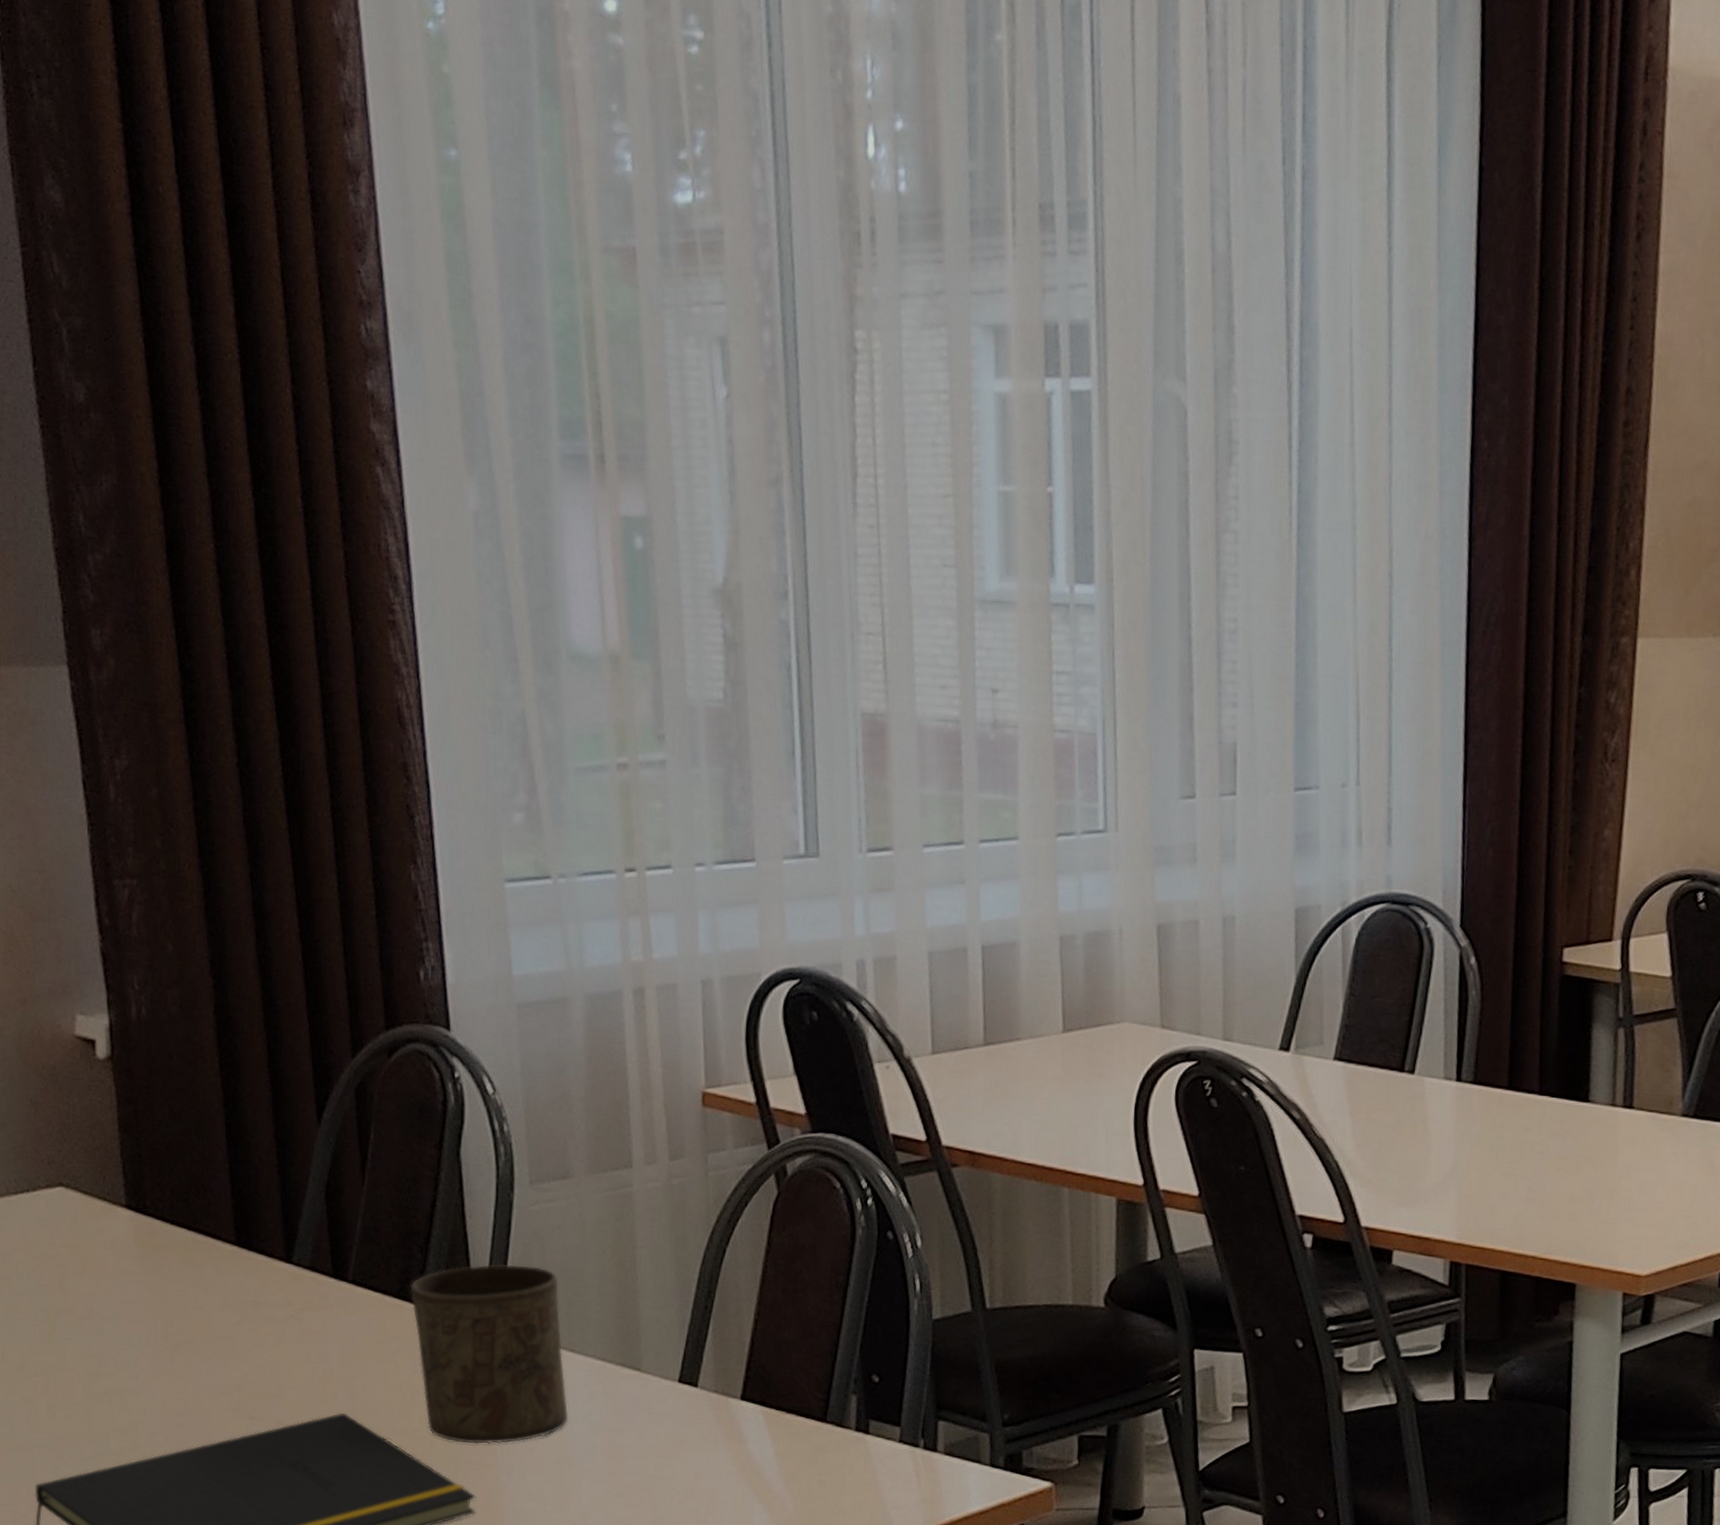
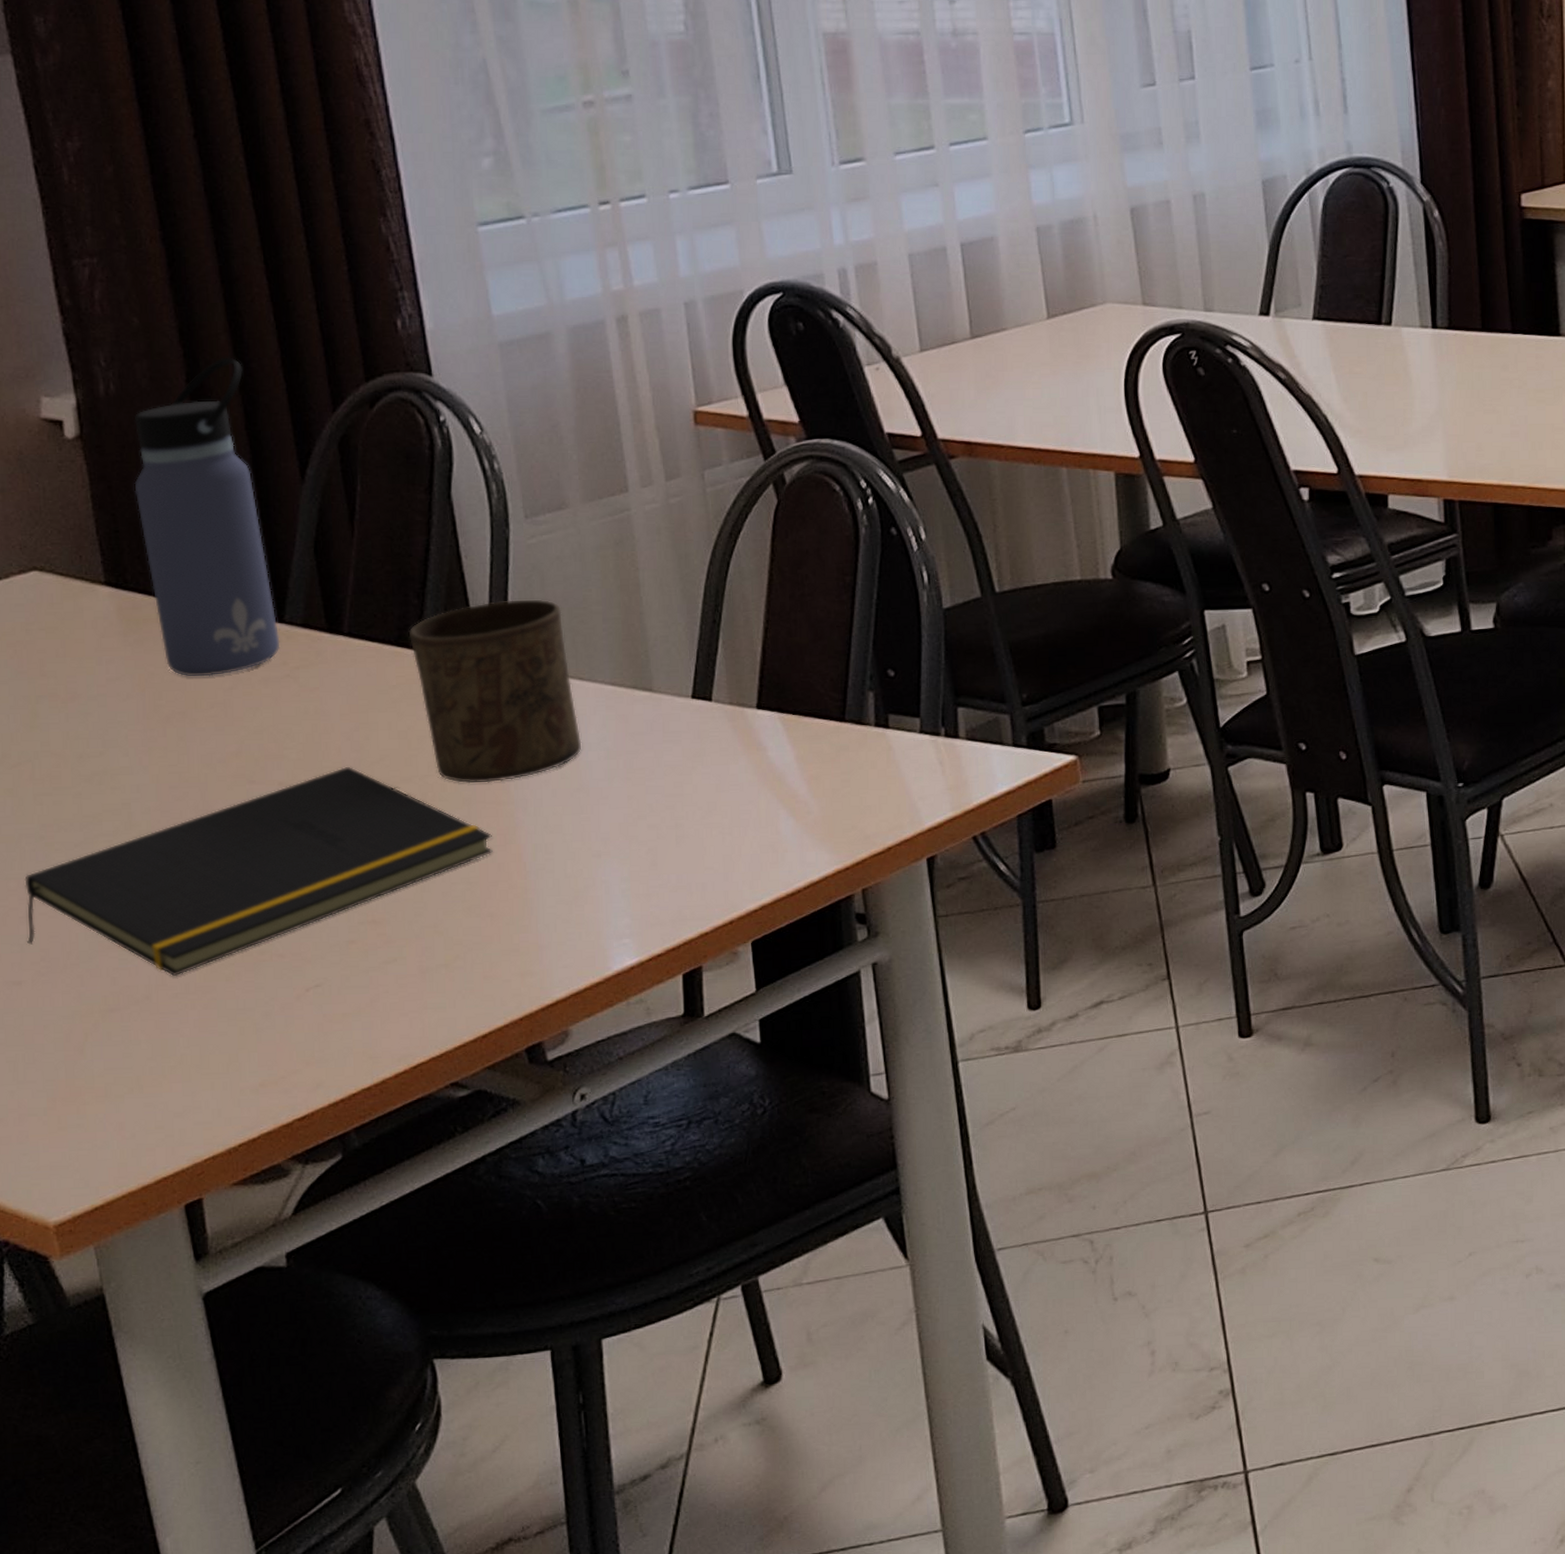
water bottle: none [159,992,287,1309] -> present [134,357,280,677]

